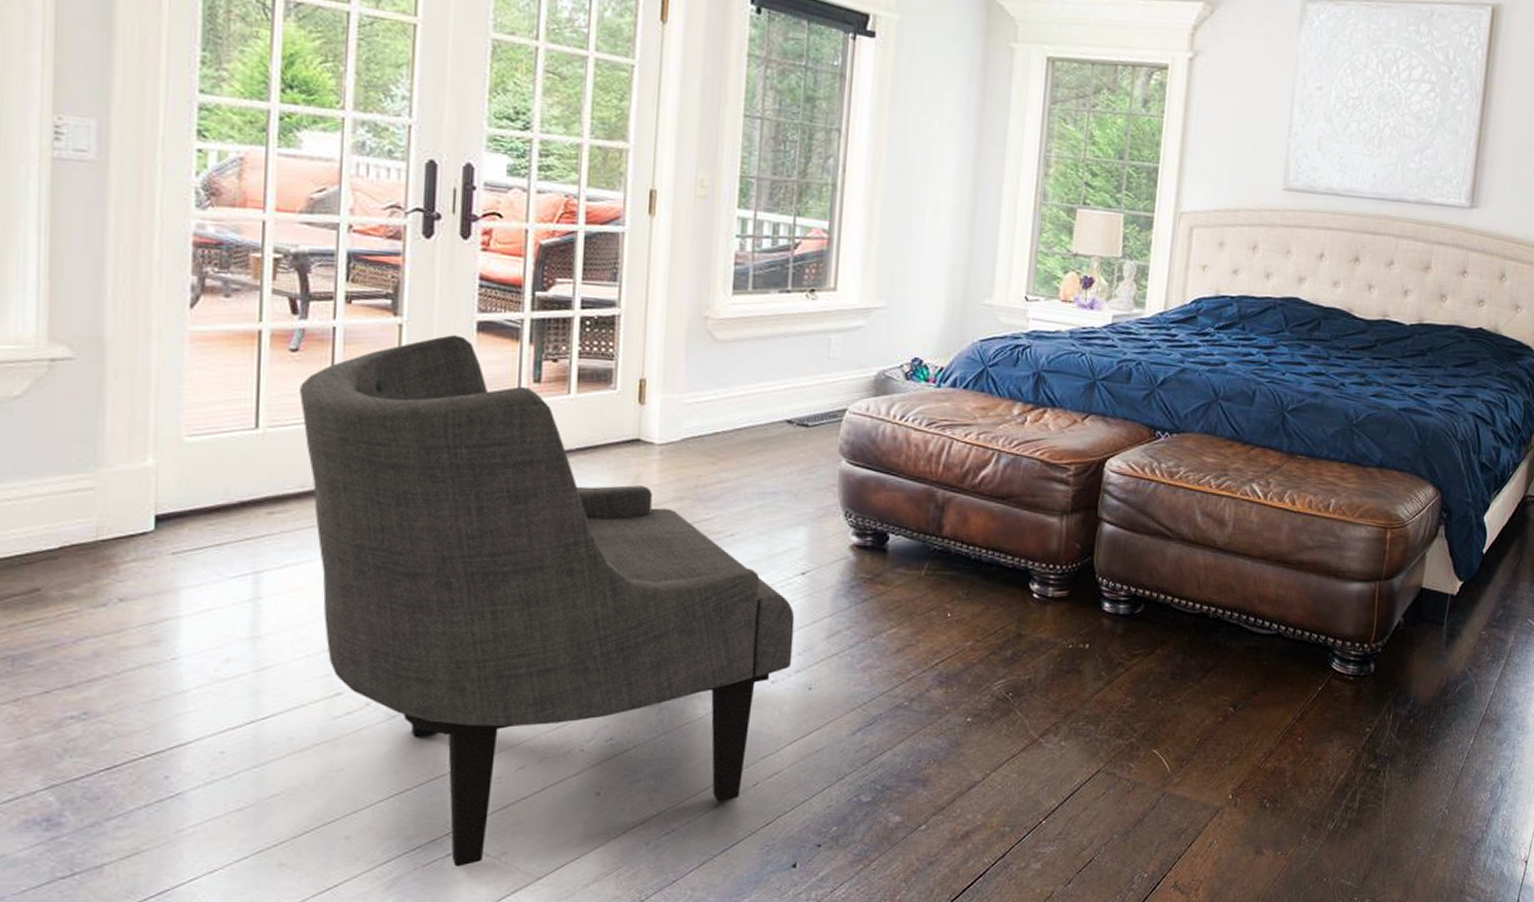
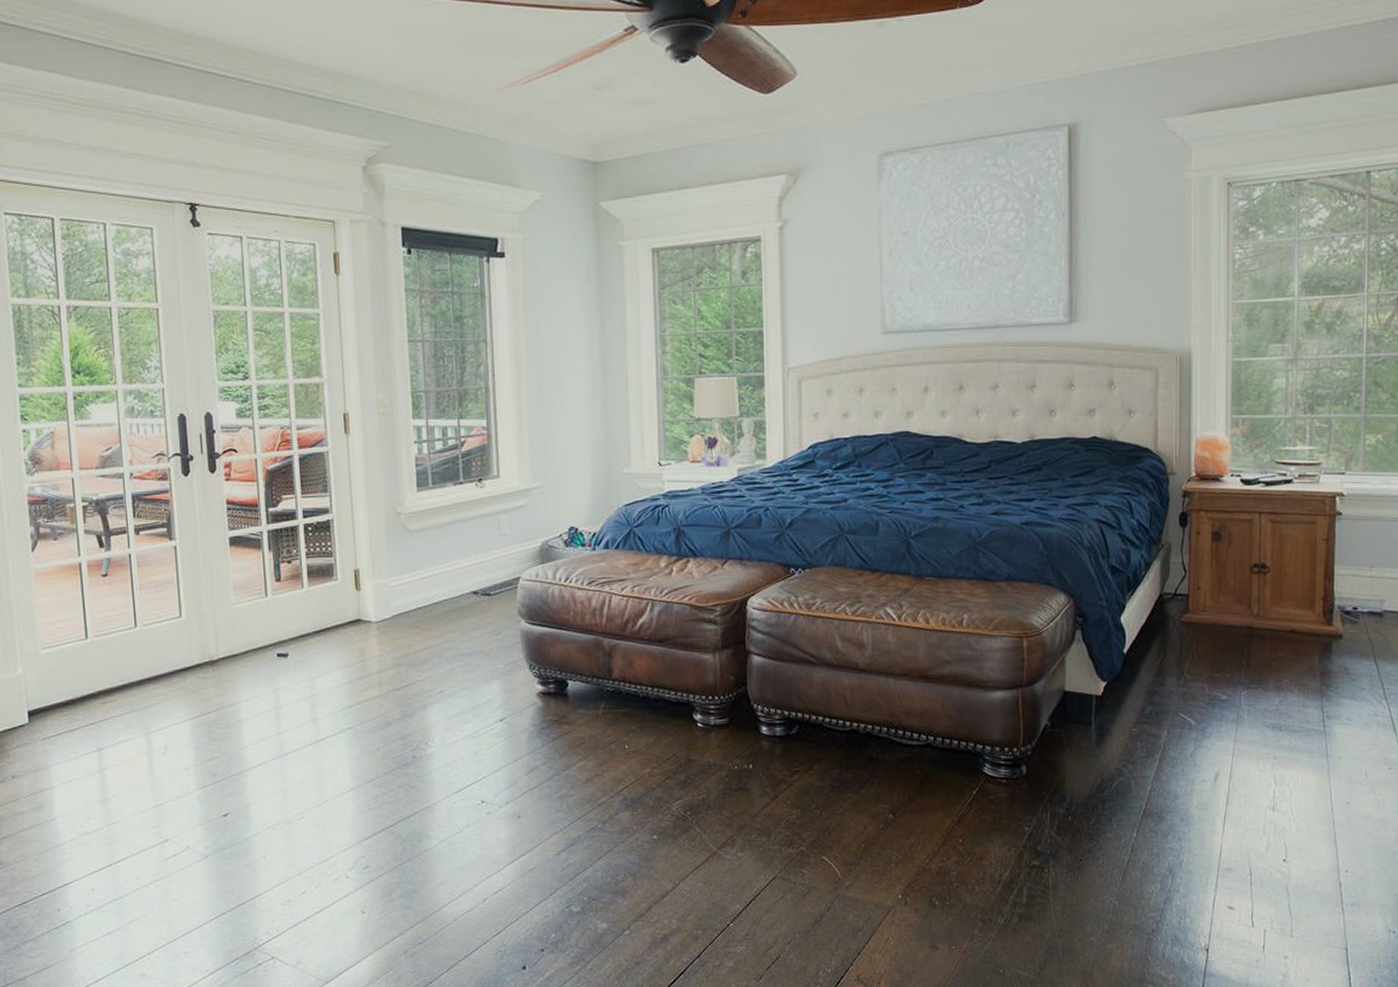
armchair: present [300,335,795,867] -> none [112,550,501,974]

